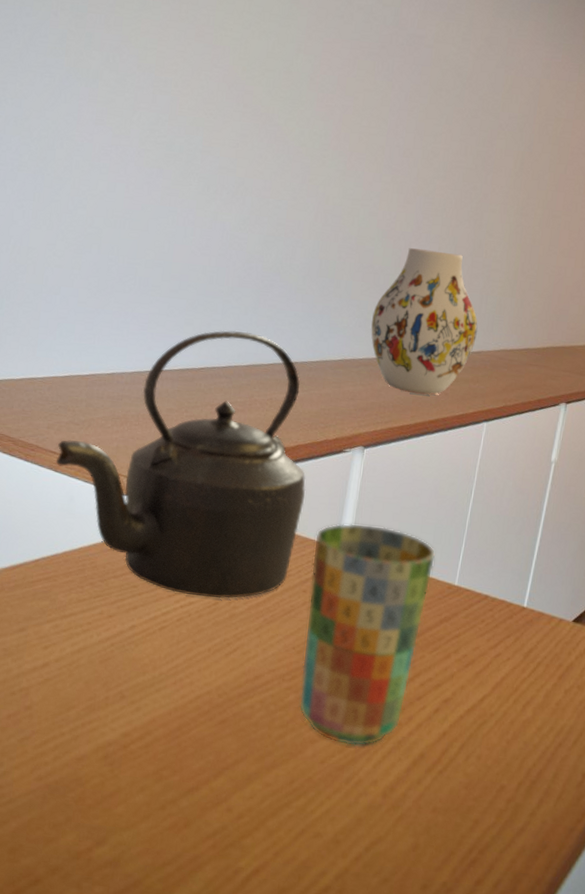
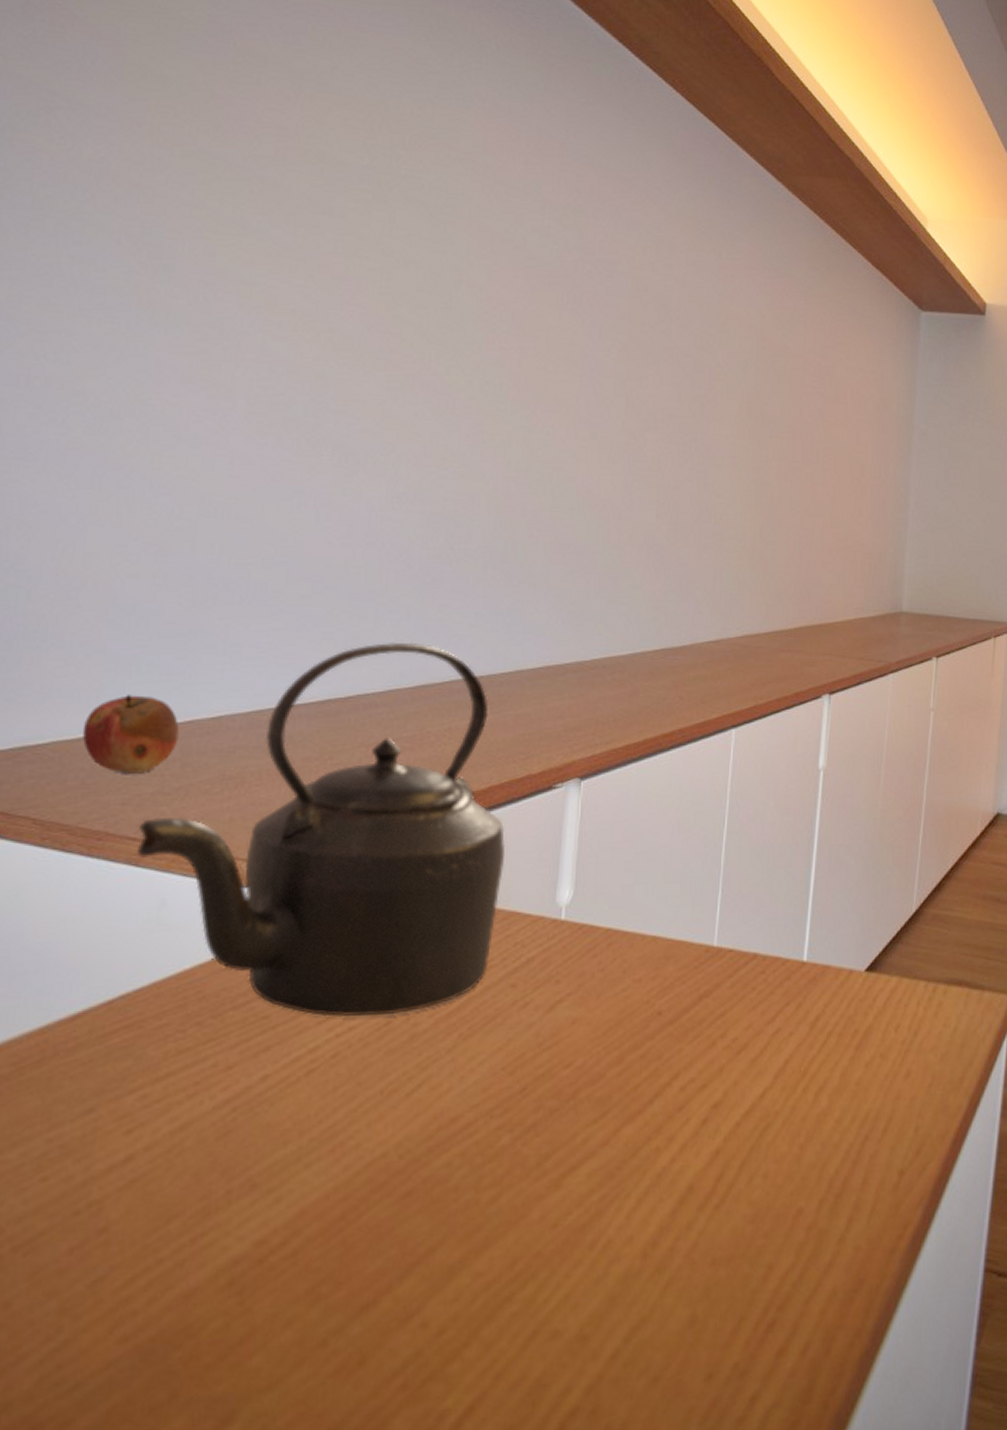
fruit: none [23,351,86,408] -> present [82,695,180,774]
cup: present [298,523,436,746] -> none [516,881,686,1194]
vase: present [371,248,478,395] -> none [578,518,713,702]

